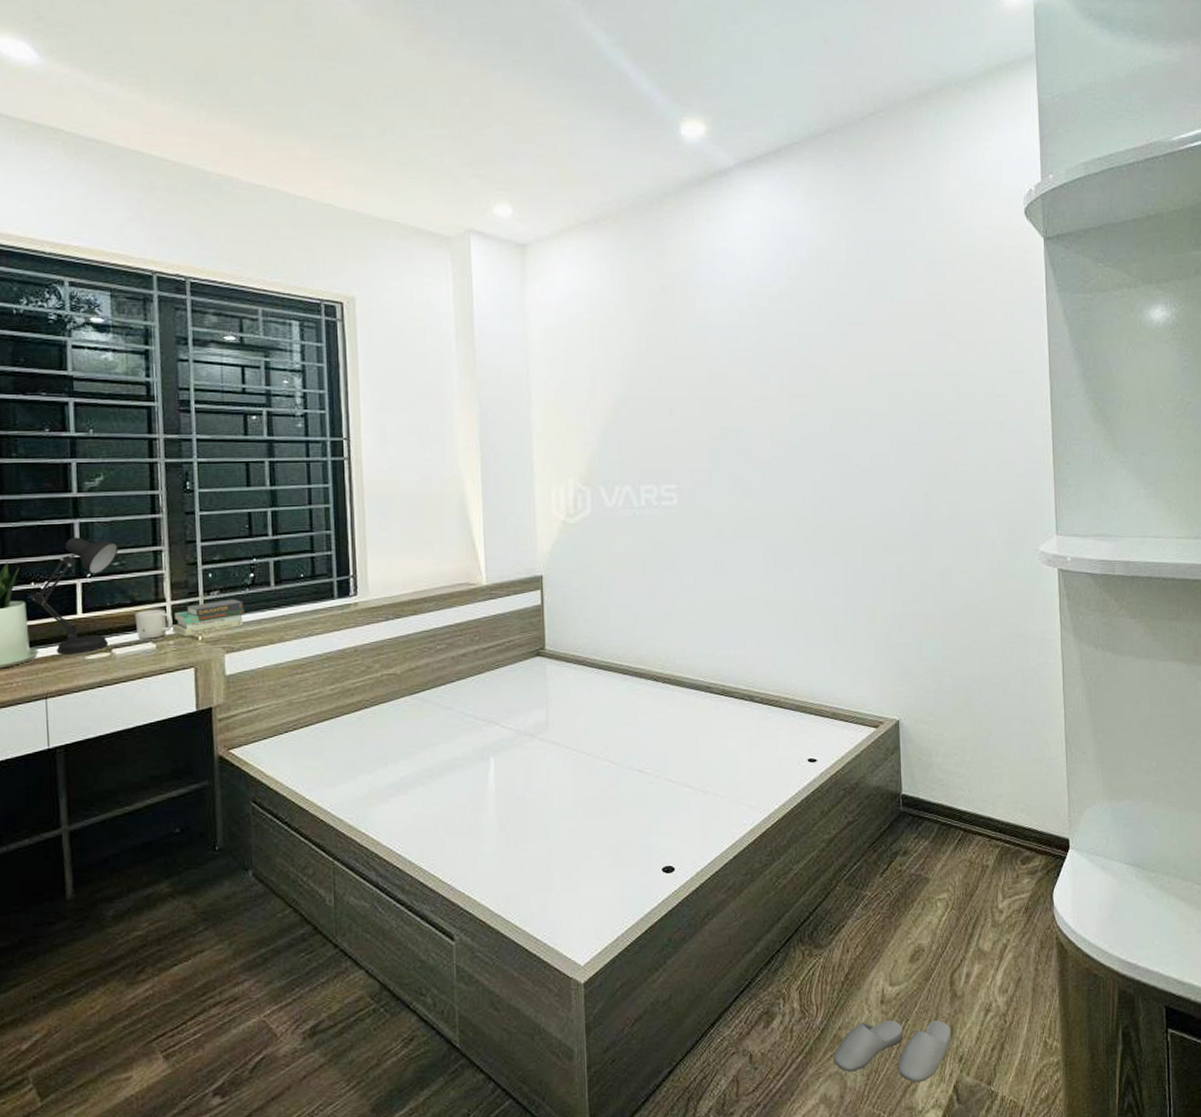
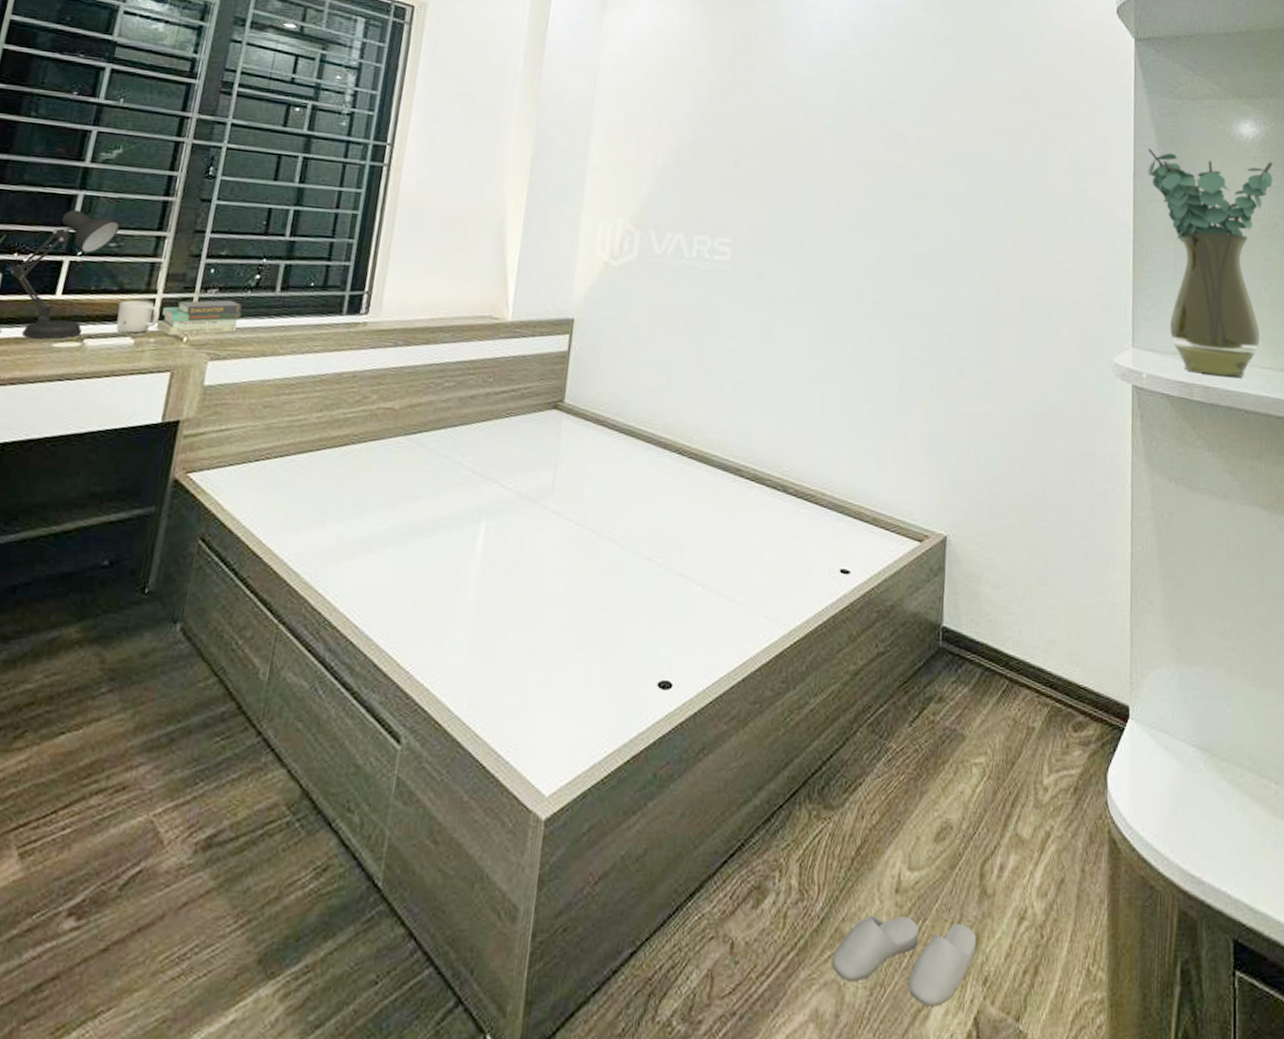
vase: none [1062,343,1184,550] -> present [1148,148,1273,377]

